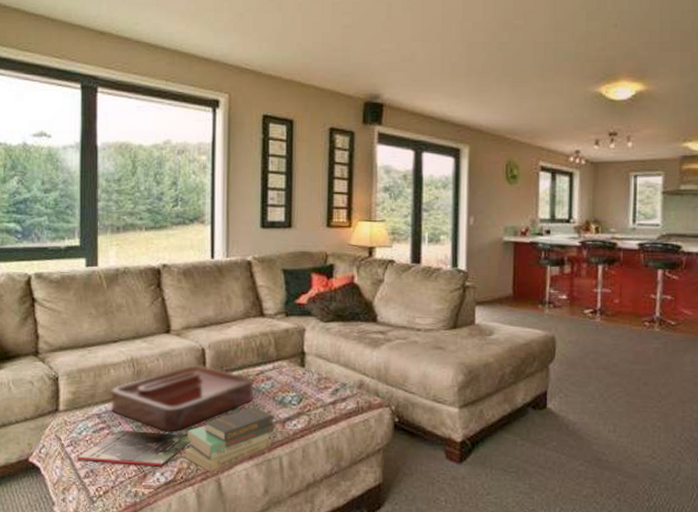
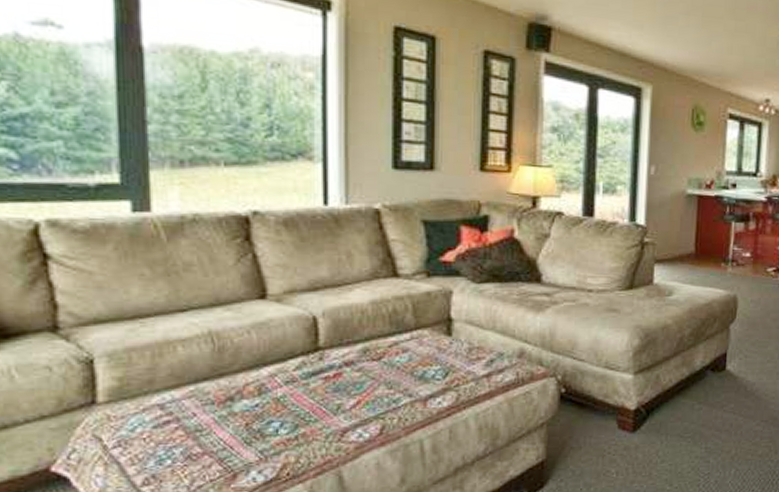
magazine: present [77,430,191,467] -> none [130,421,300,465]
decorative tray: present [111,364,253,432] -> none [180,336,384,421]
books: present [184,406,274,473] -> none [290,384,413,465]

